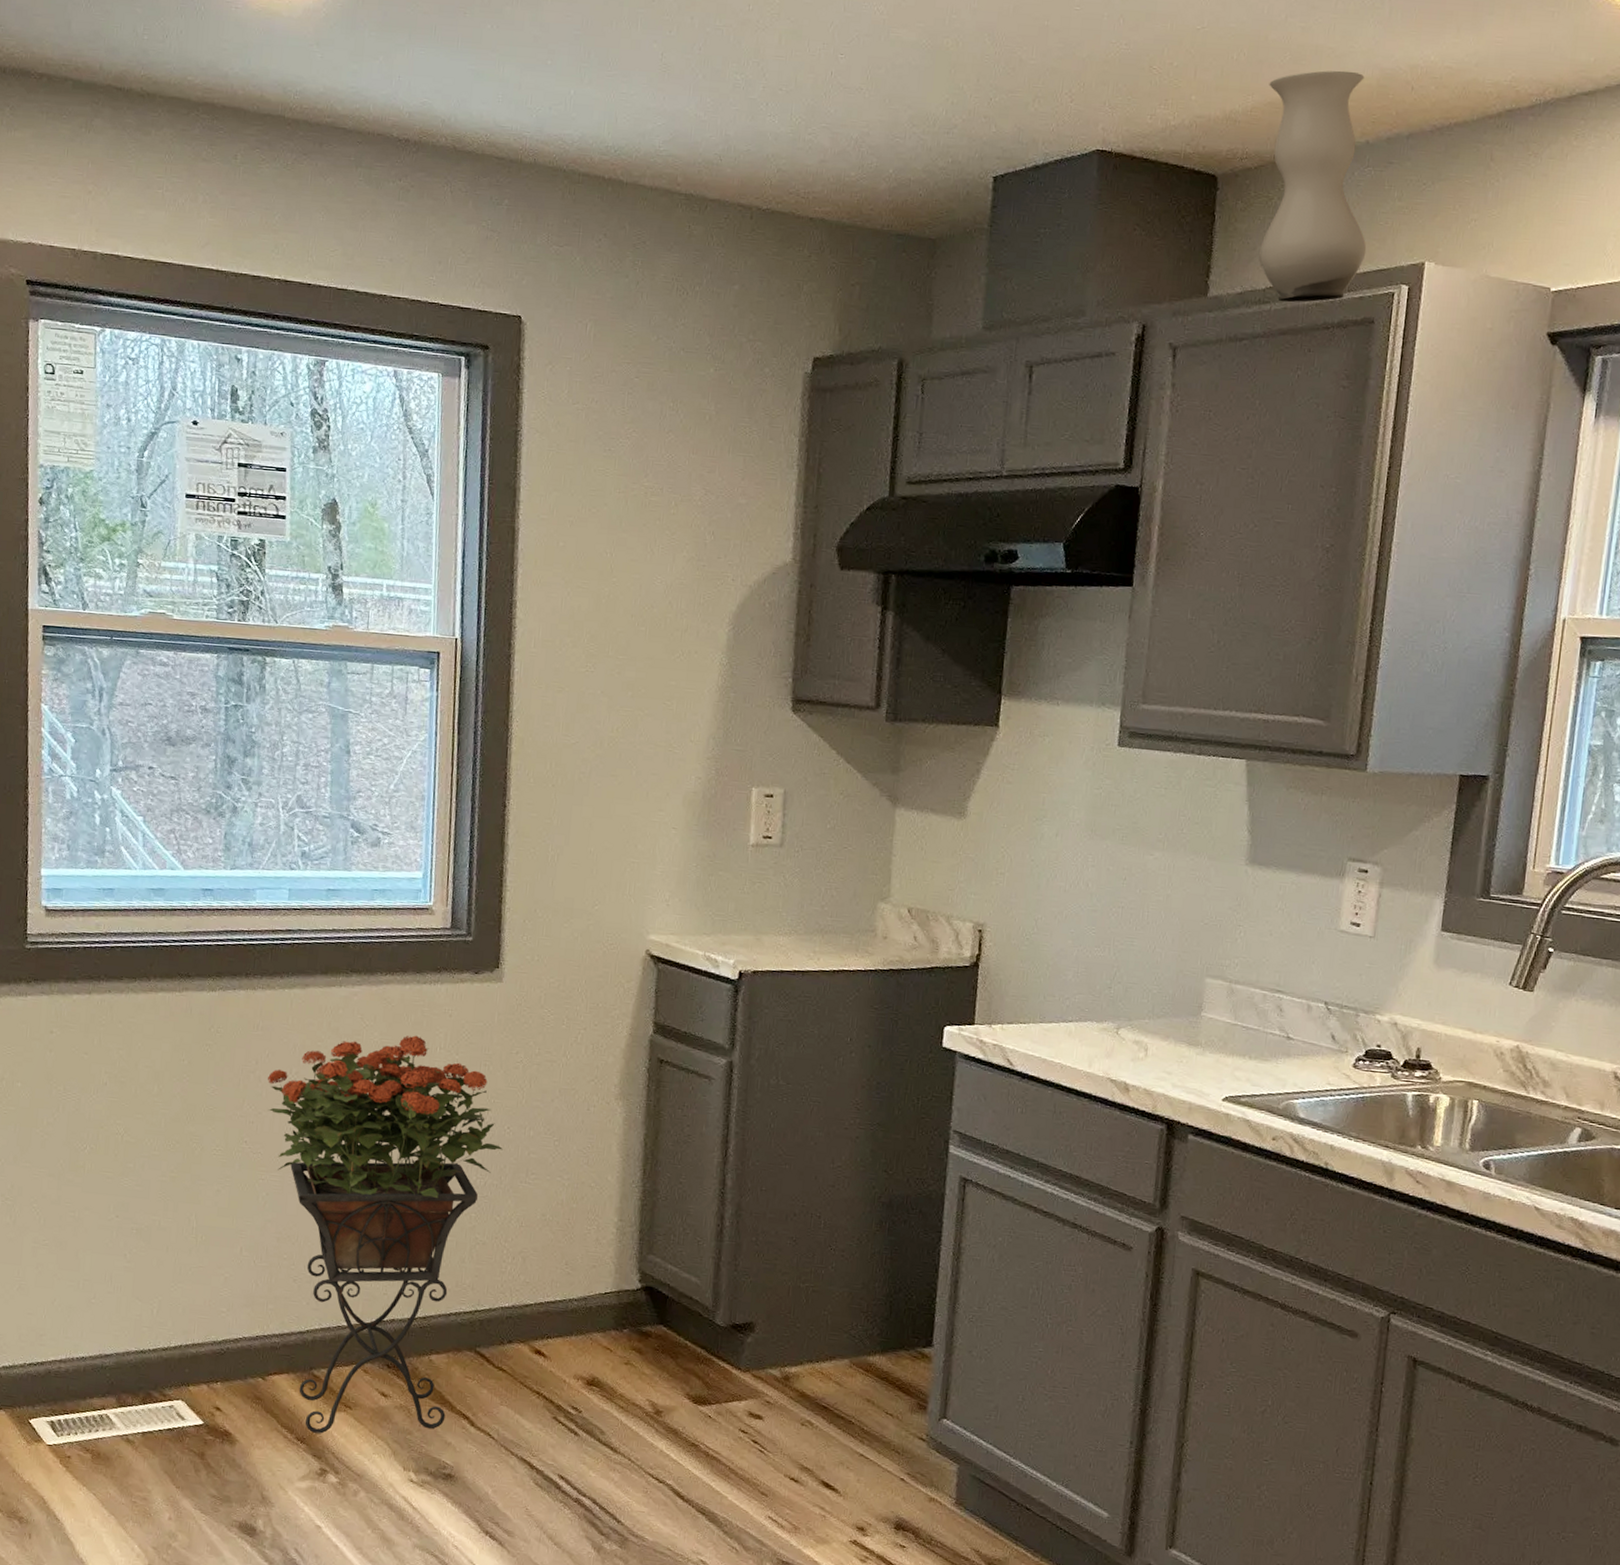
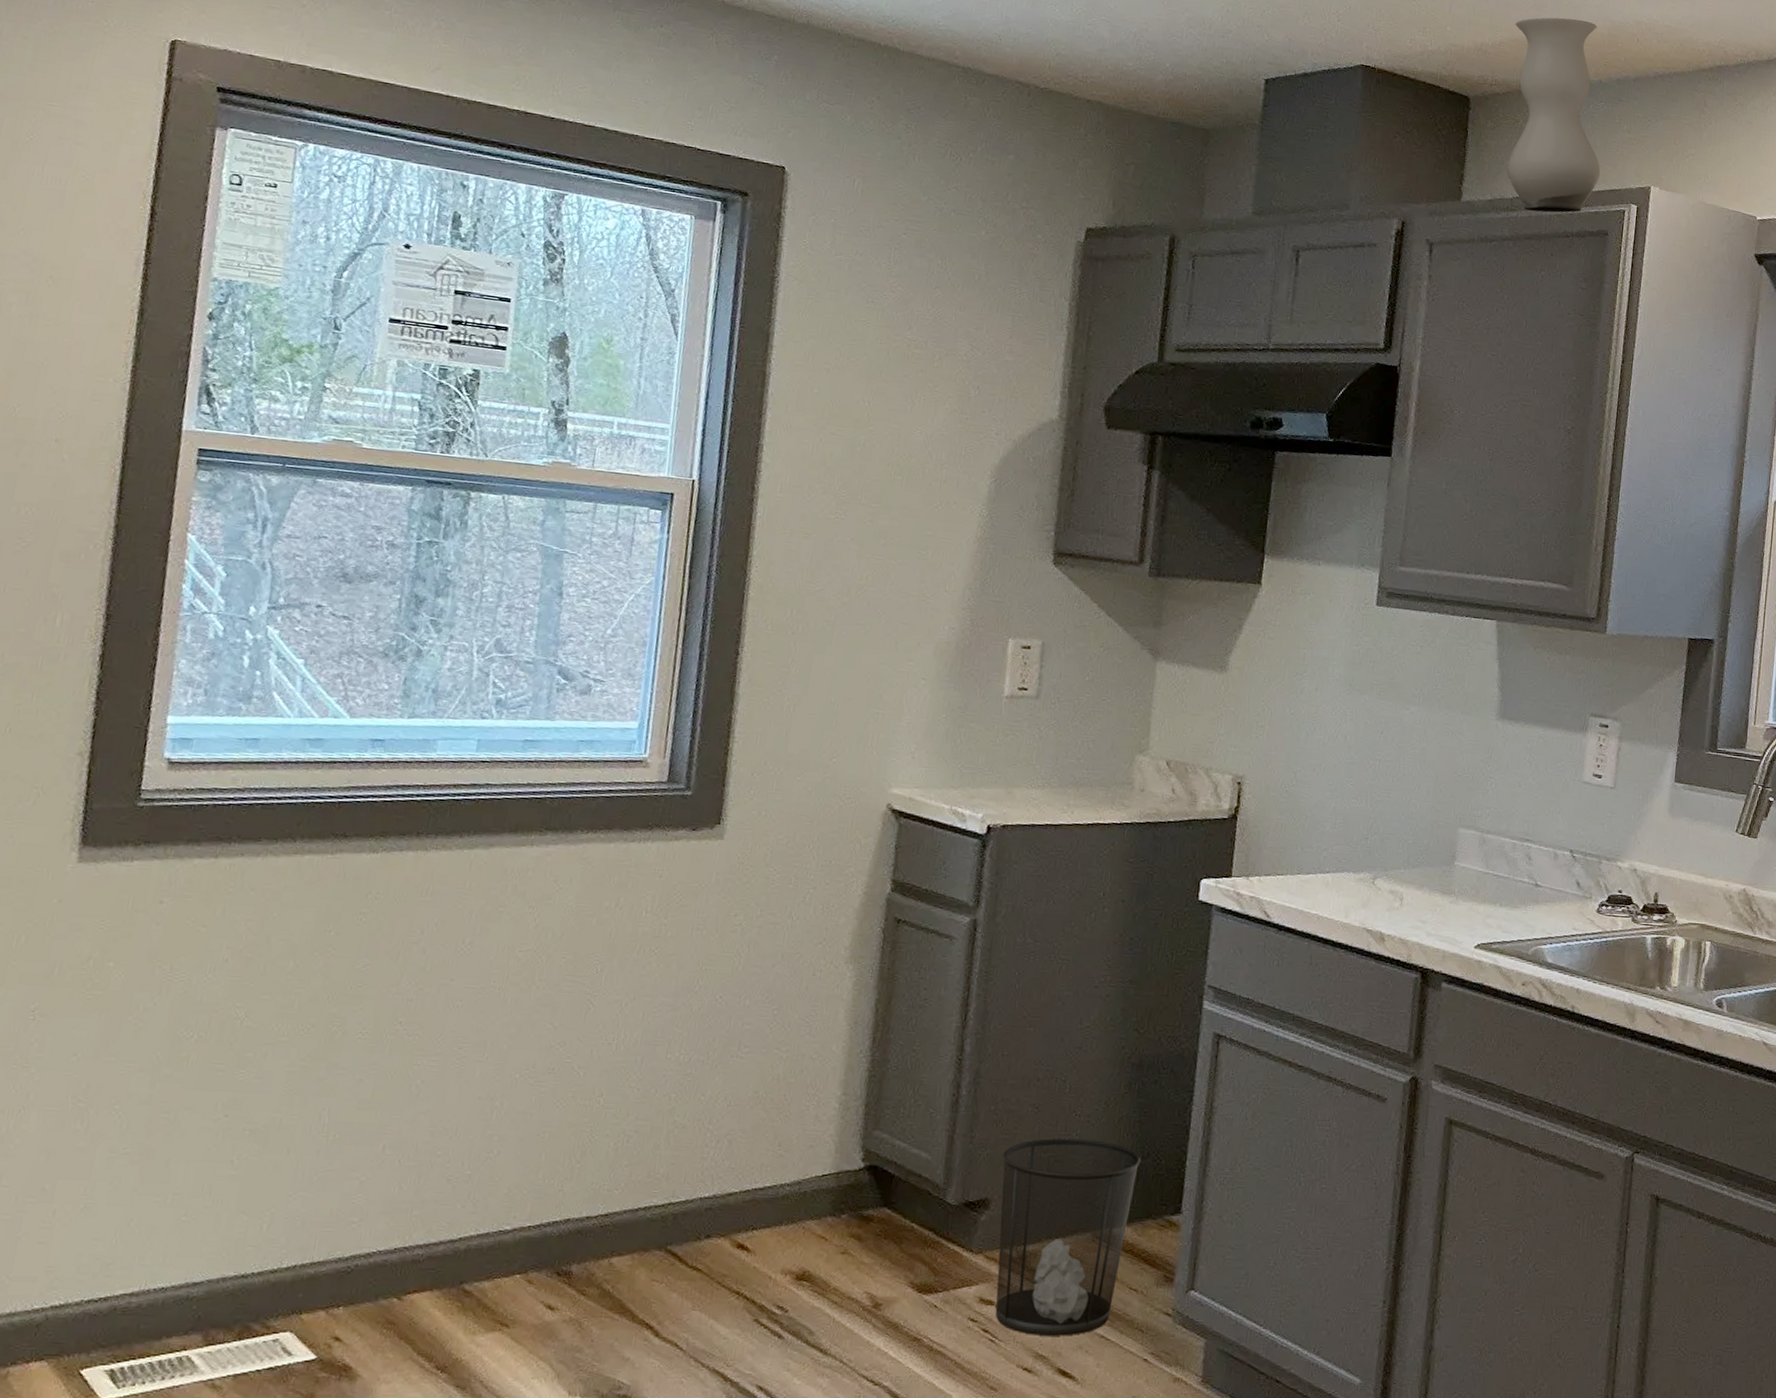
potted flower: present [268,1035,504,1434] -> none [431,898,714,1359]
waste bin: none [763,1270,893,1452] -> present [995,1138,1141,1336]

